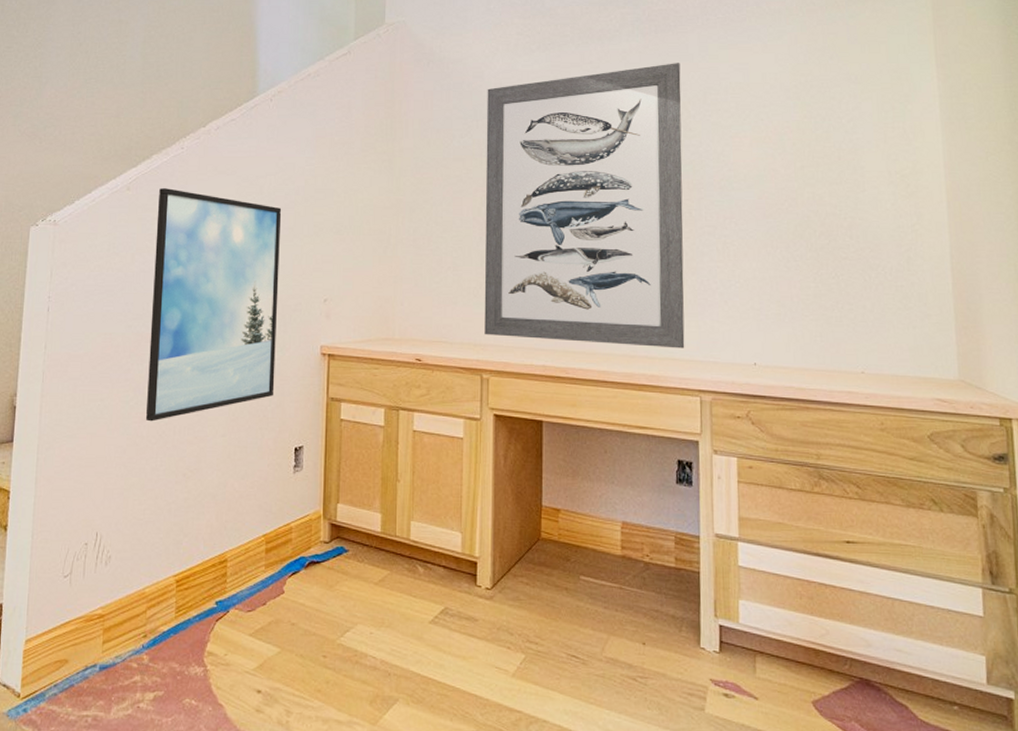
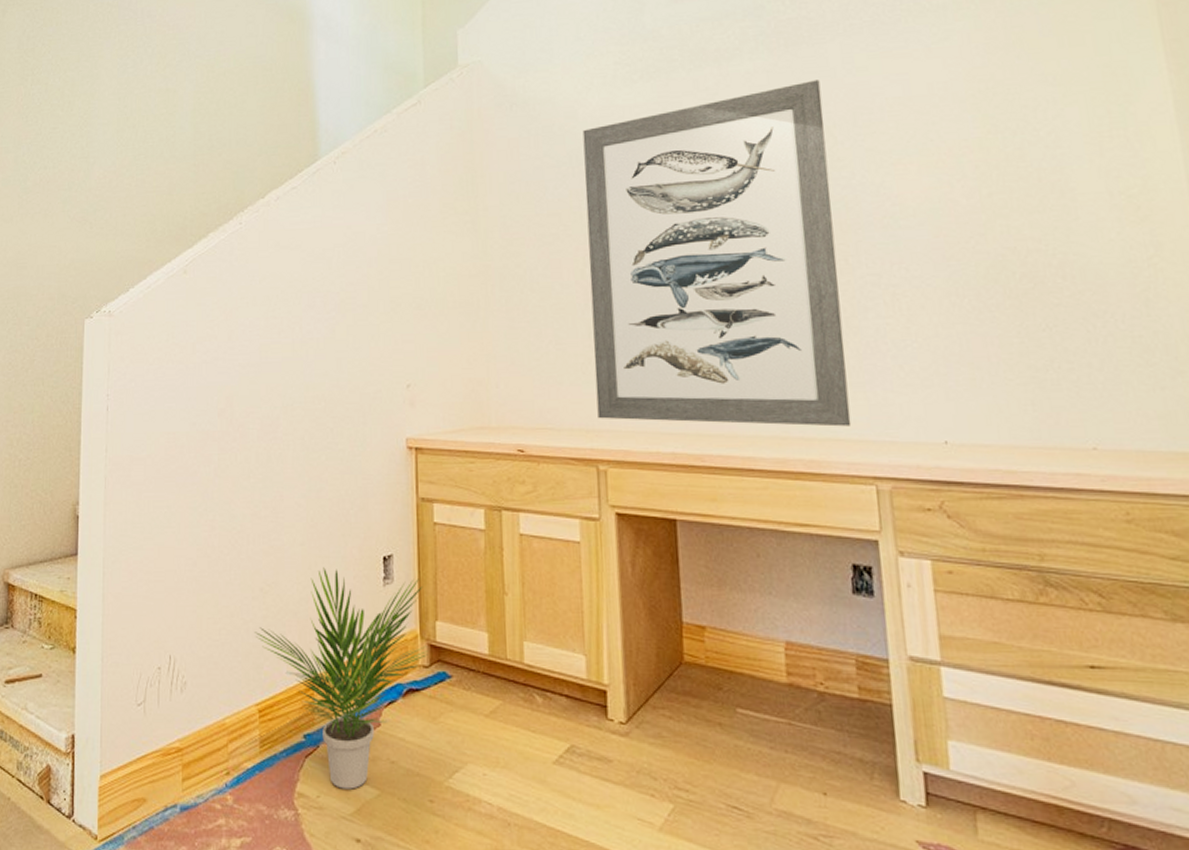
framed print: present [145,188,282,422] -> none [215,268,357,530]
potted plant: none [175,456,329,648] -> present [253,567,428,790]

